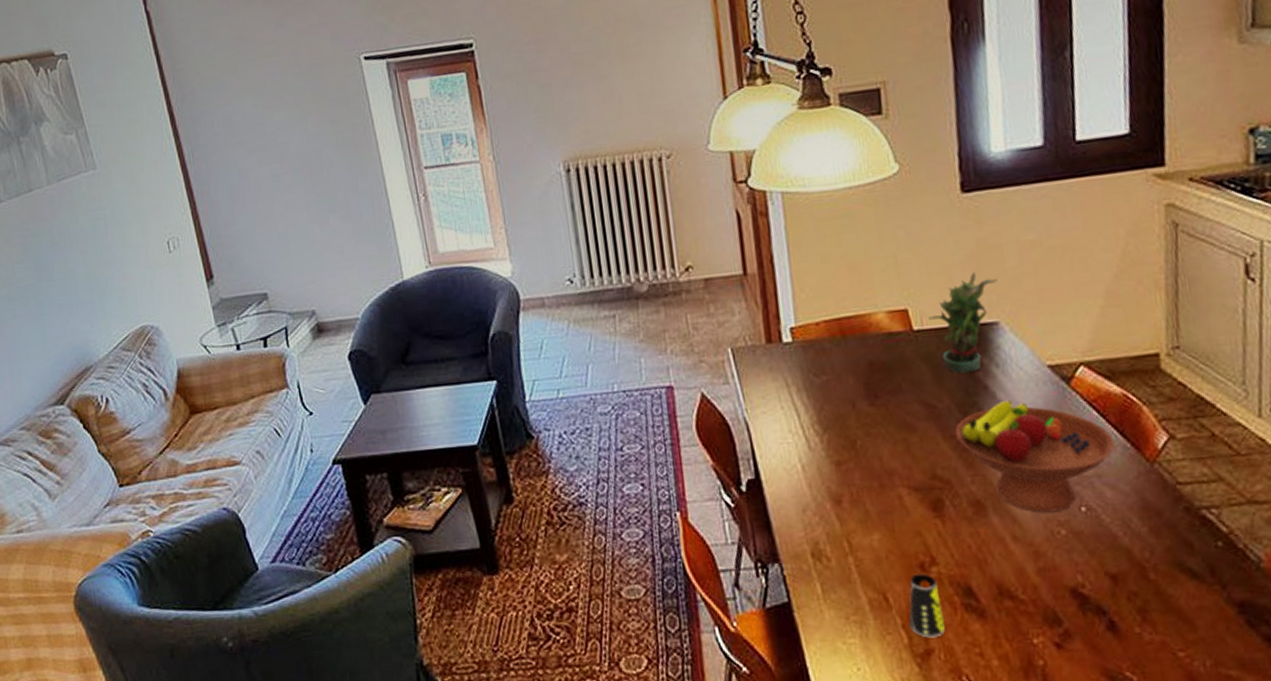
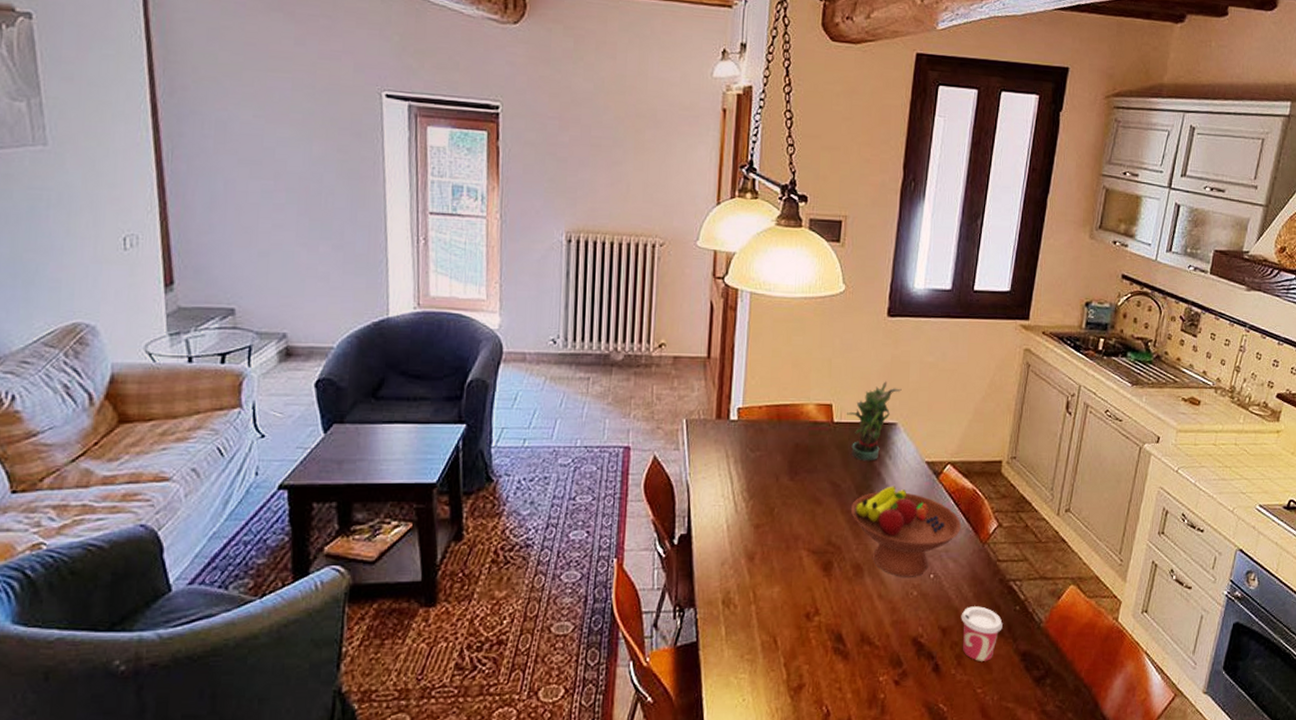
cup: present [909,573,945,638] -> none [790,621,817,675]
cup: none [1135,544,1202,616] -> present [961,606,1003,661]

